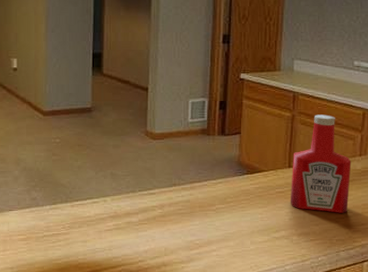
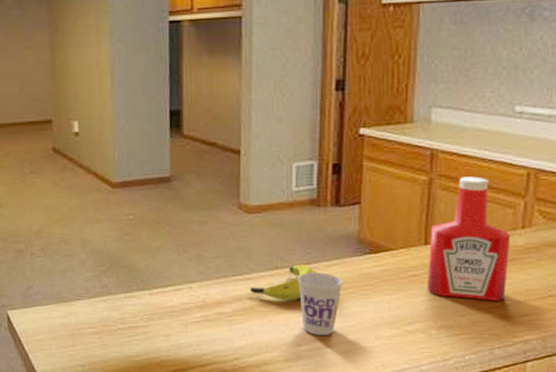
banana: none [153,182,206,212] -> present [250,264,317,300]
cup: none [191,189,226,241] -> present [297,273,343,335]

